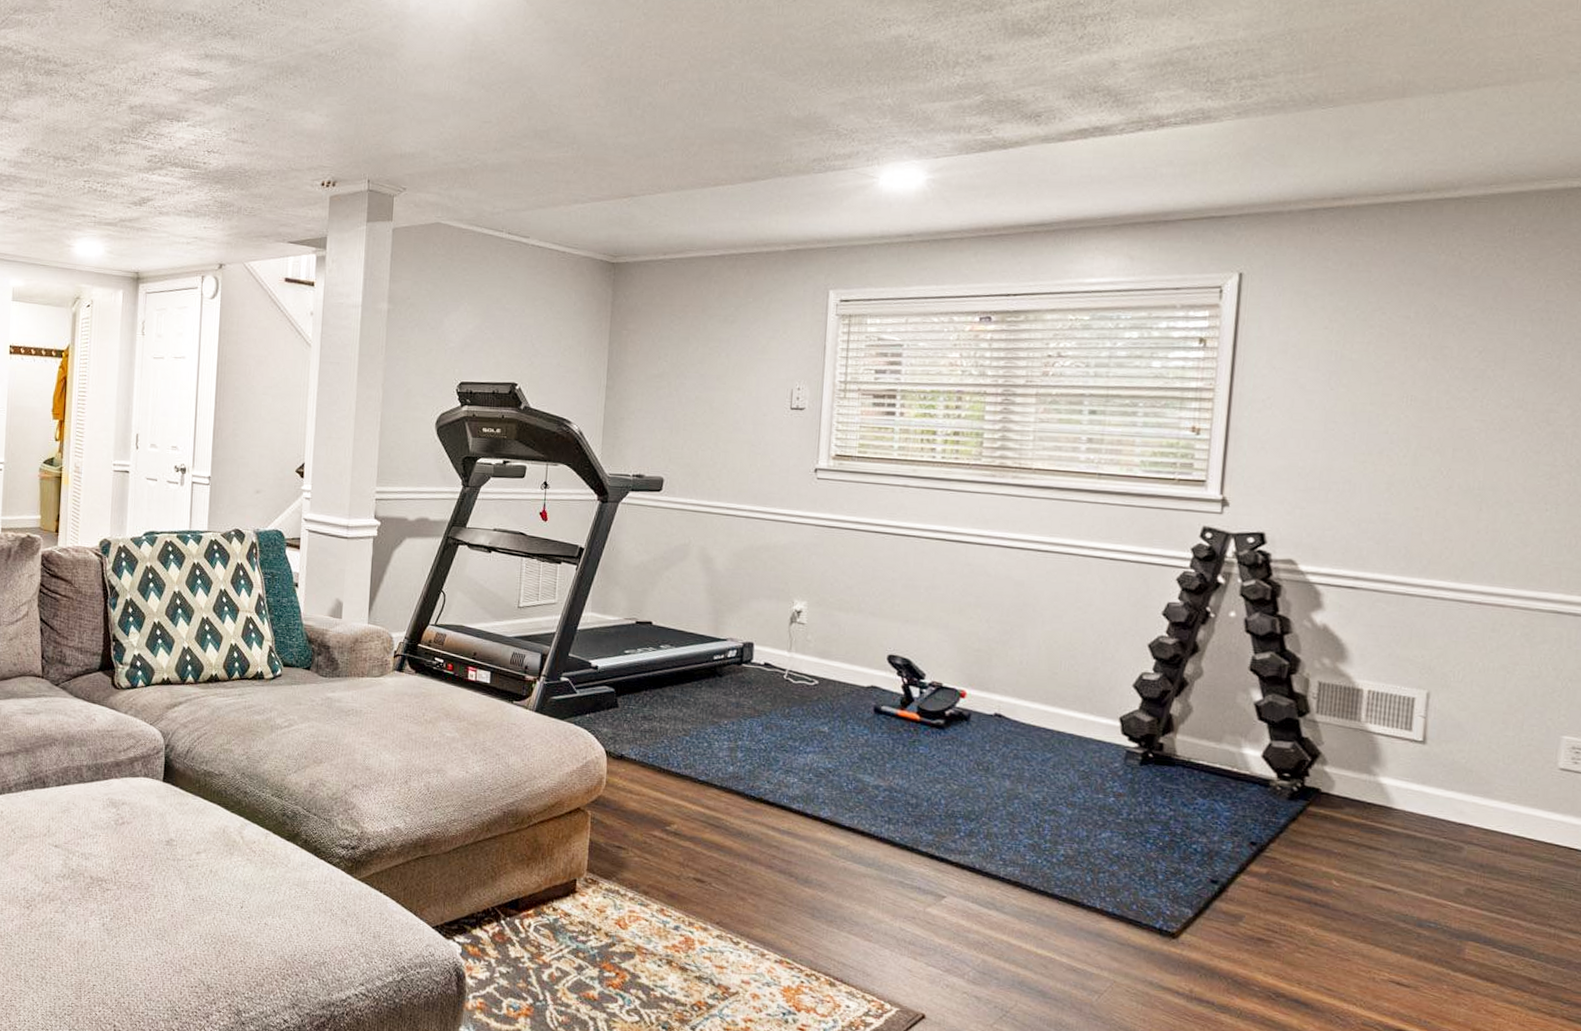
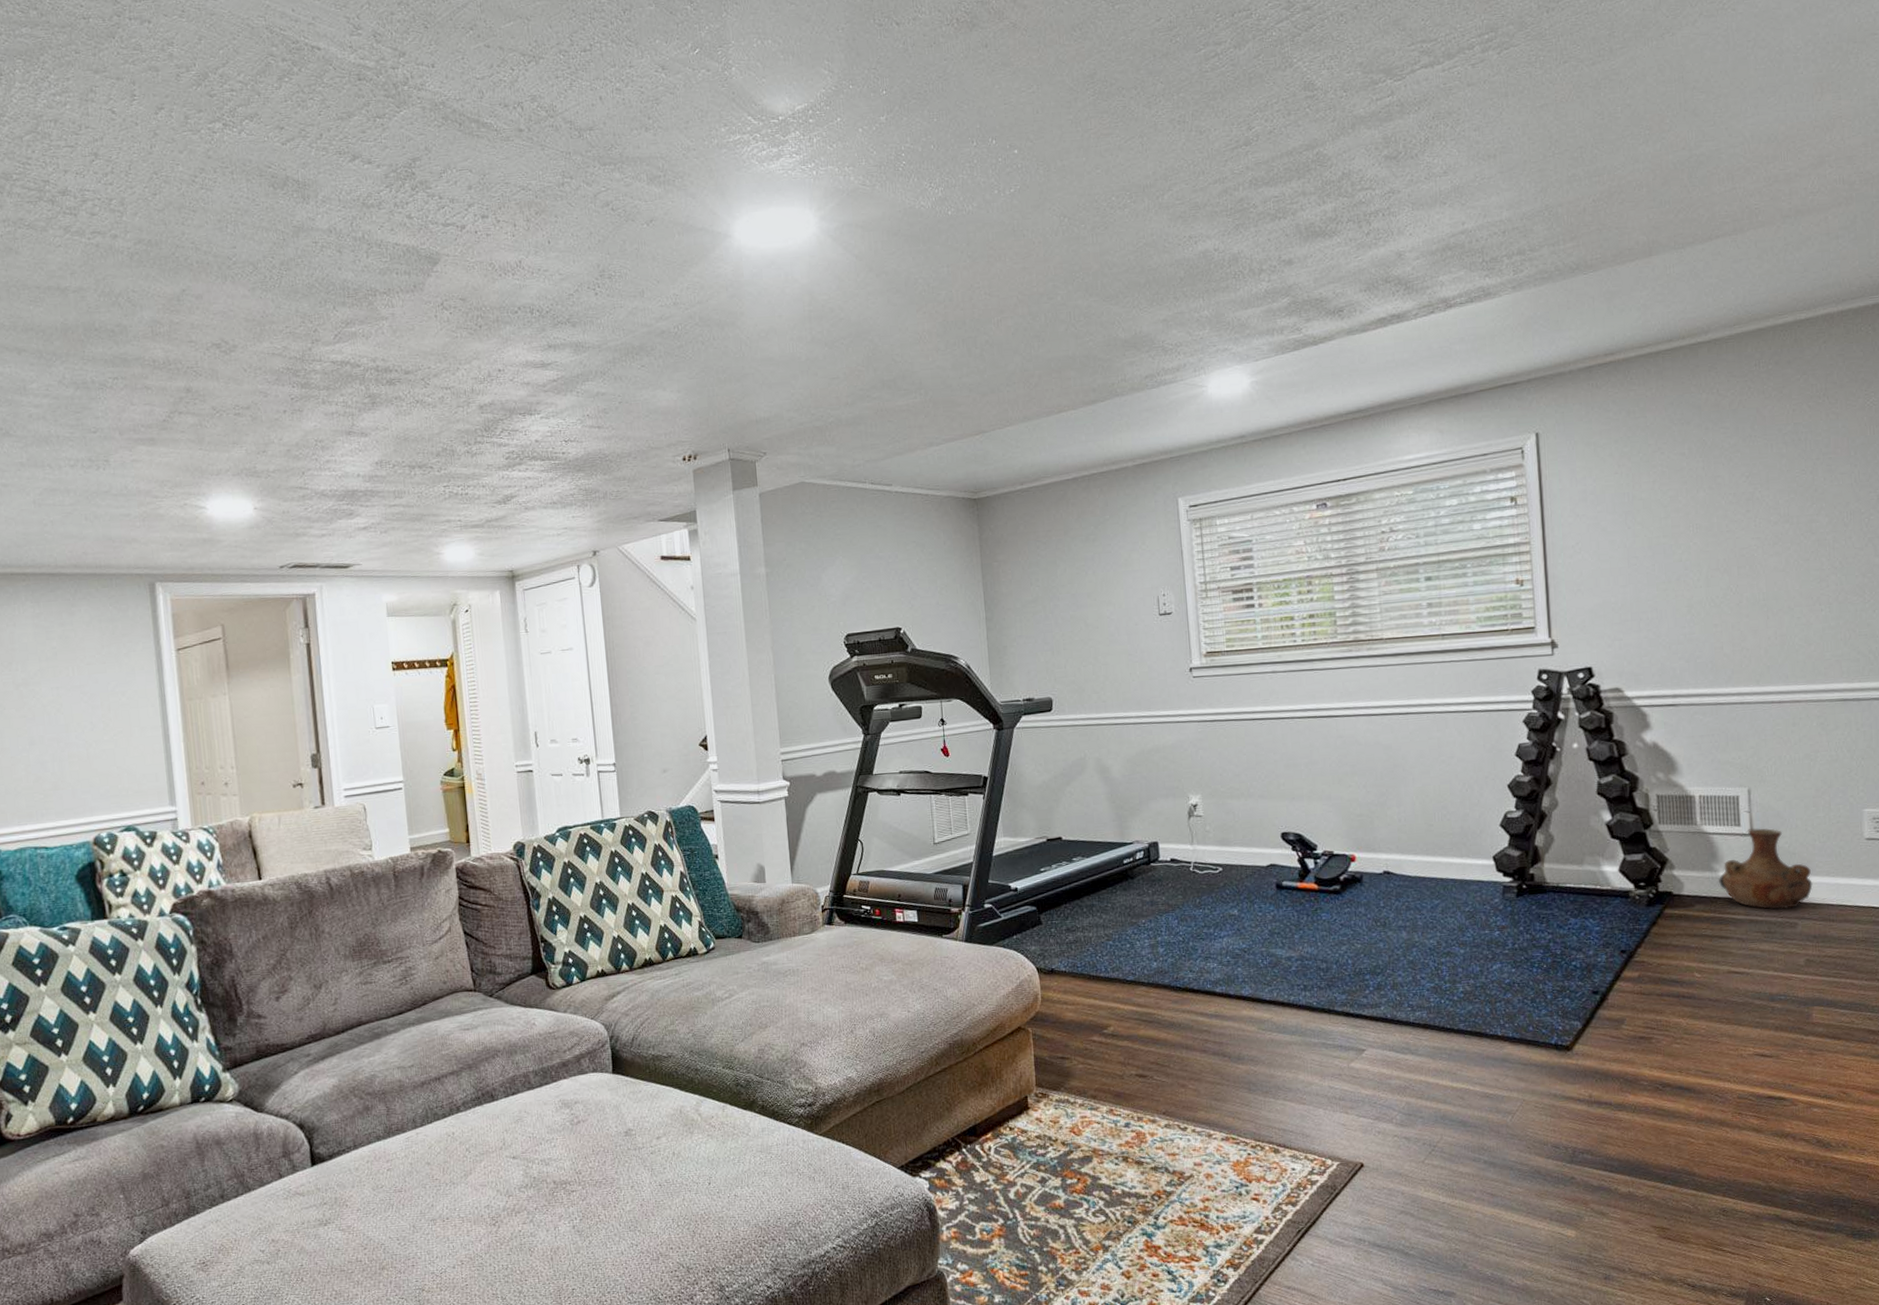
vase: none [1377,736,1488,831] -> present [1719,828,1813,910]

